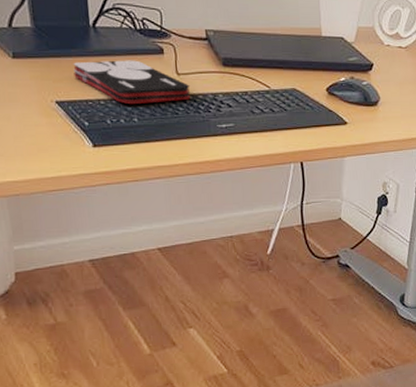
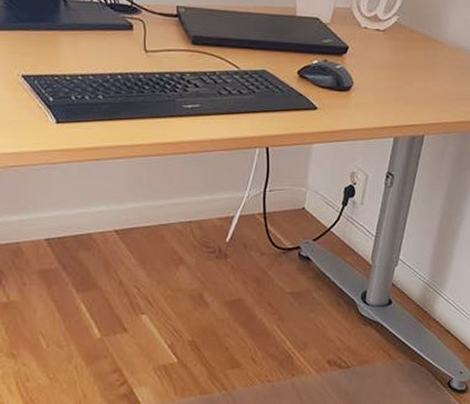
playing cards: present [73,60,191,104] -> none [41,35,158,81]

